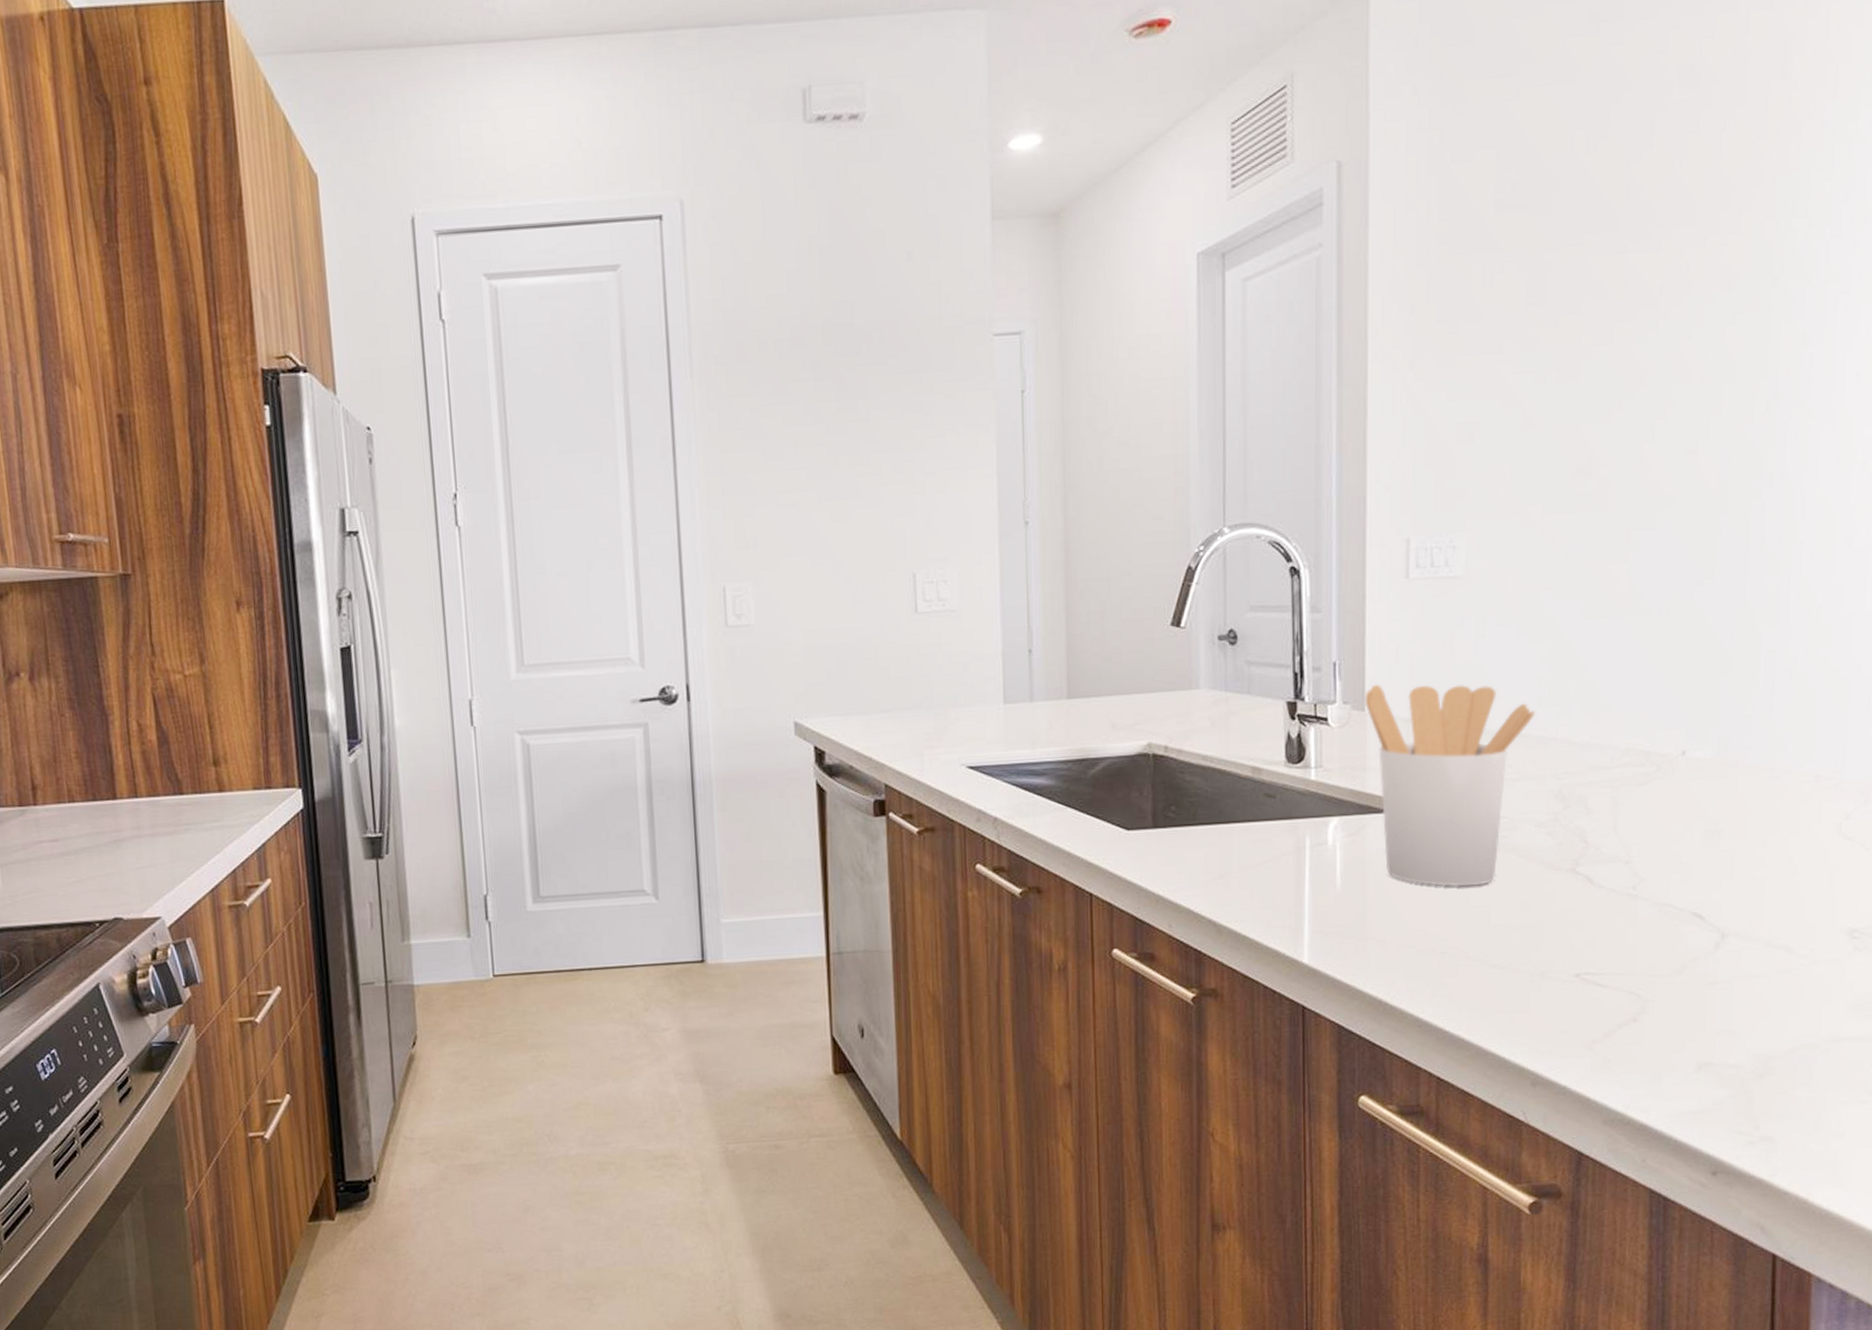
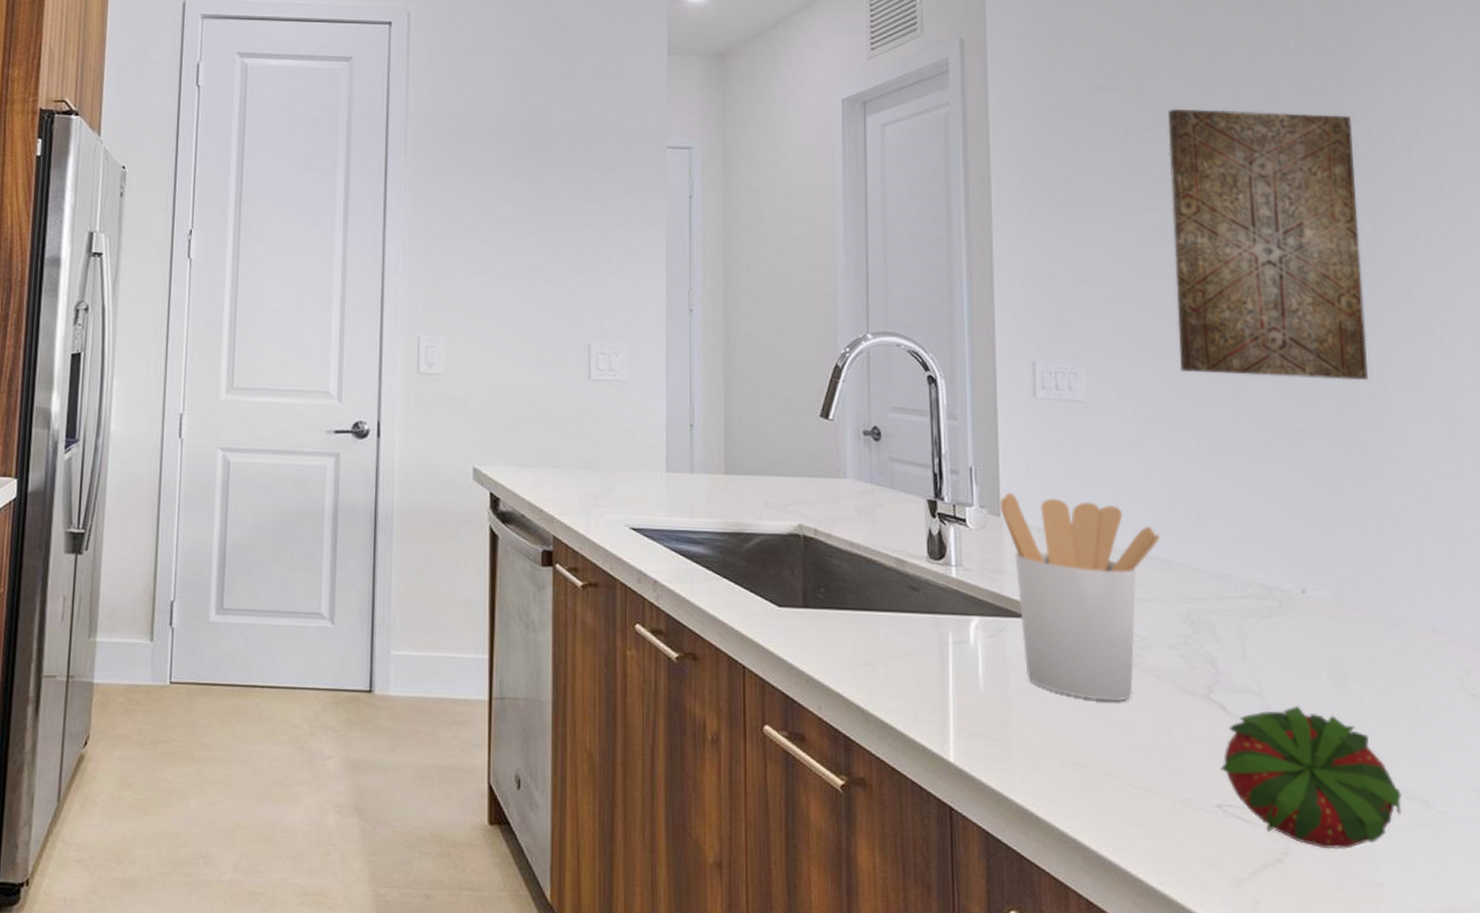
wall art: none [1570,209,1791,531] -> present [1167,109,1368,381]
fruit: none [1581,869,1764,1004] -> present [1220,705,1402,850]

